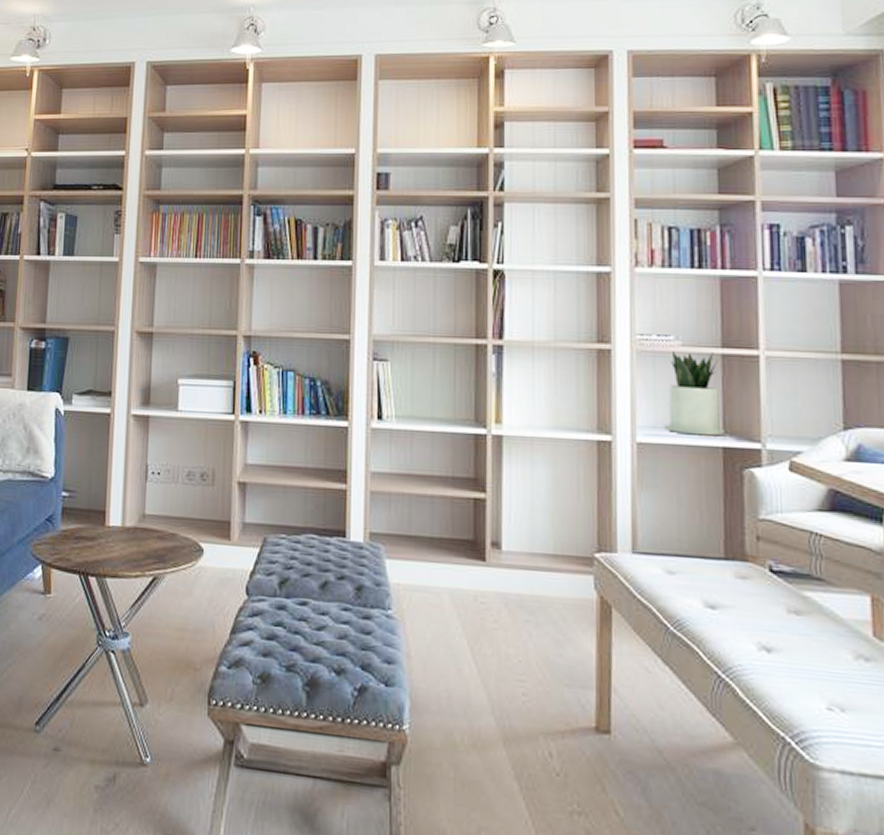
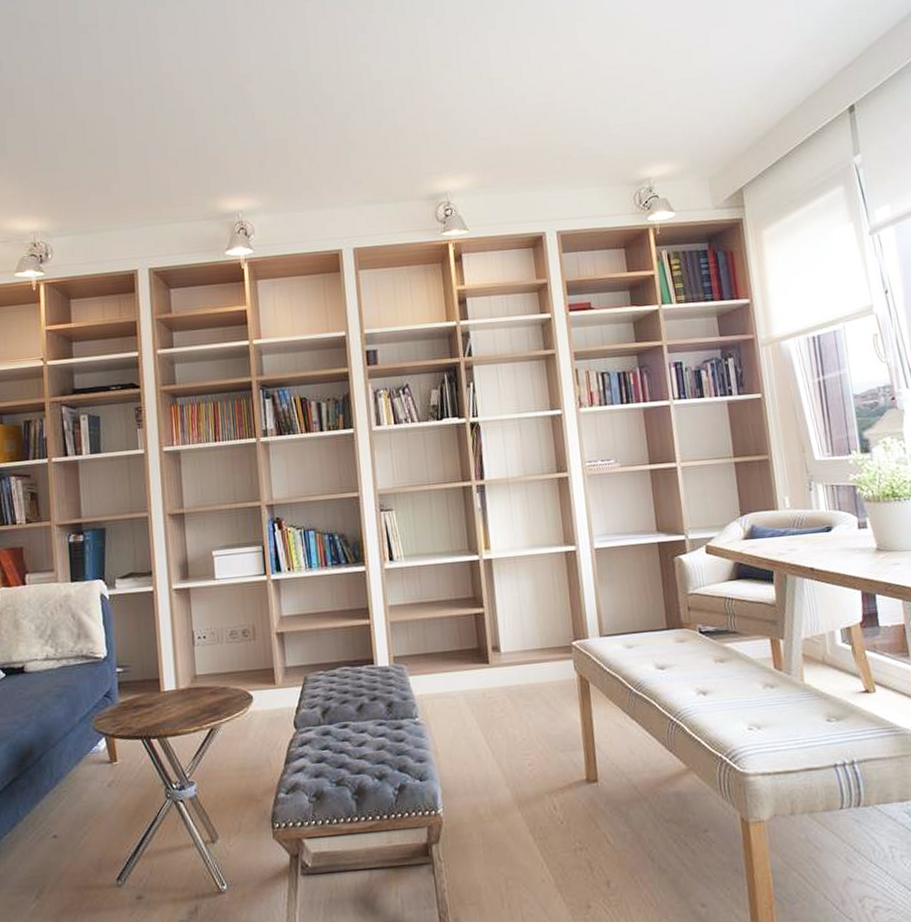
planter: present [664,353,726,436] -> none [614,470,659,537]

